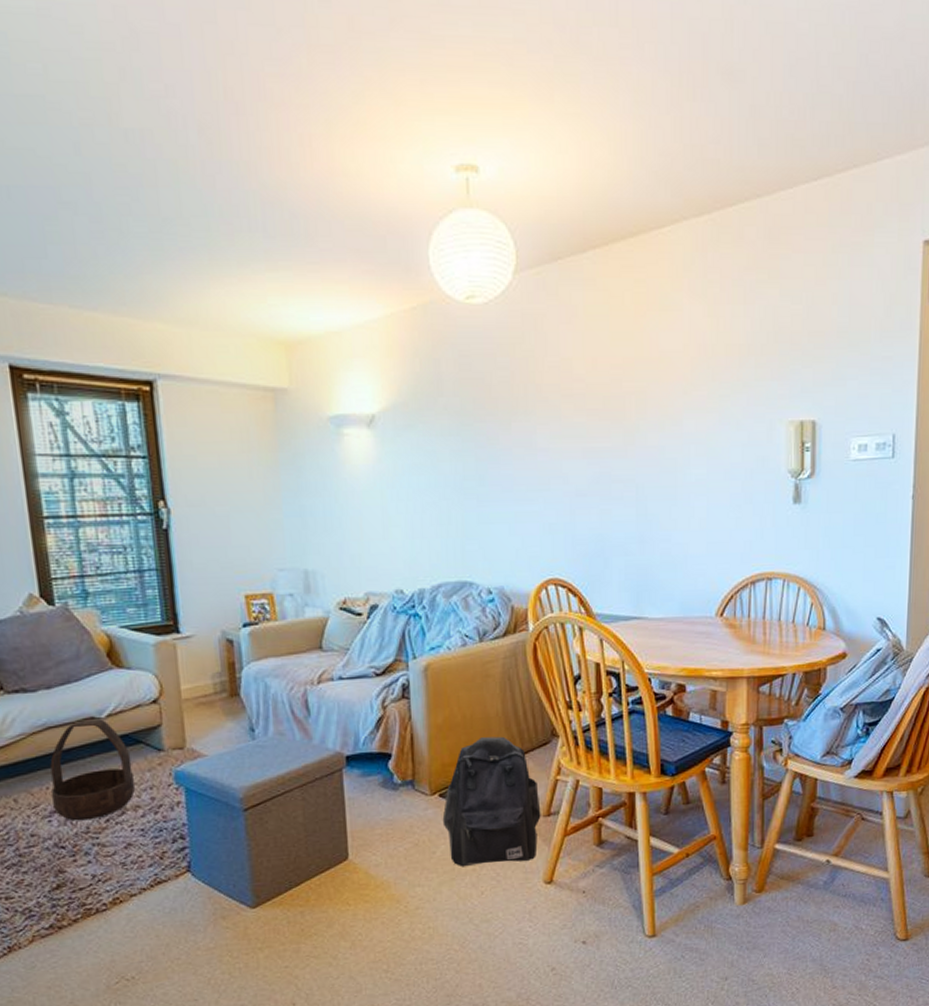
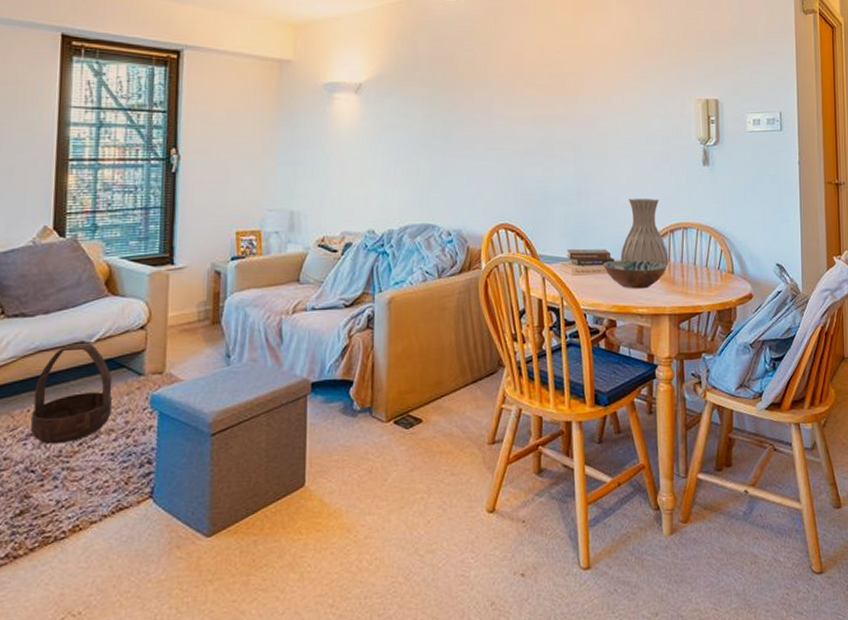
backpack: present [442,736,541,867] -> none [395,366,486,495]
books: none [619,605,684,636] -> present [559,248,615,276]
bowl: none [670,616,747,650] -> present [603,260,668,289]
vase: none [692,545,748,624] -> present [621,199,669,266]

